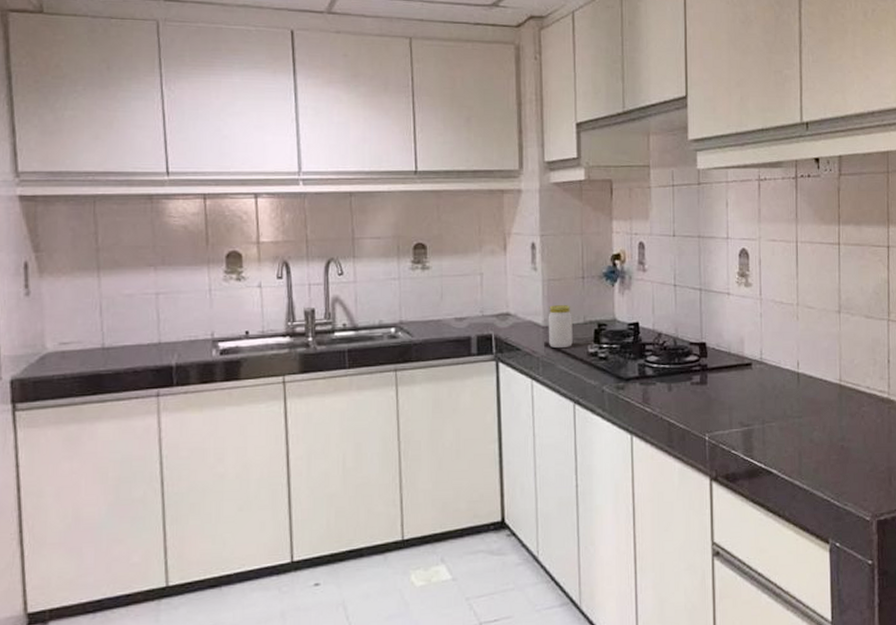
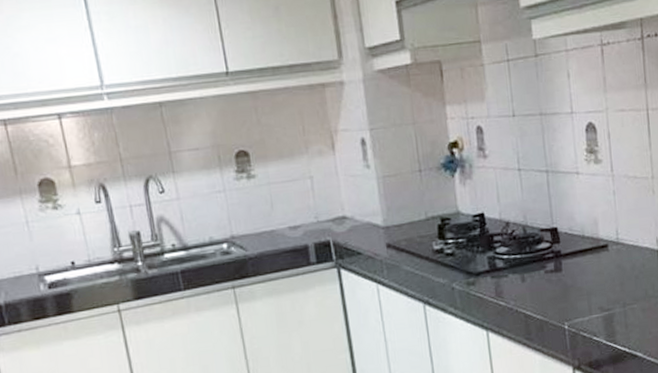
jar: present [548,305,573,348] -> none [387,202,416,248]

